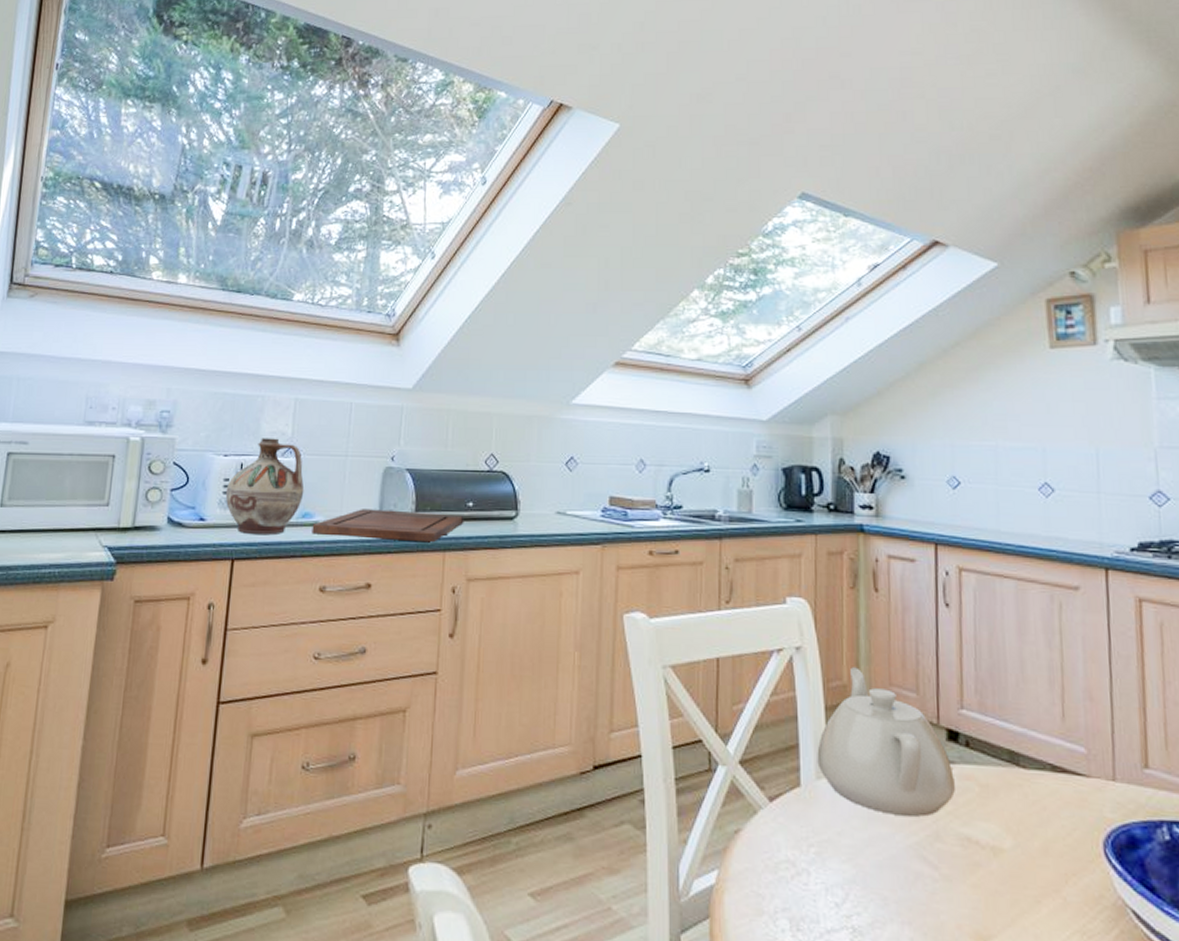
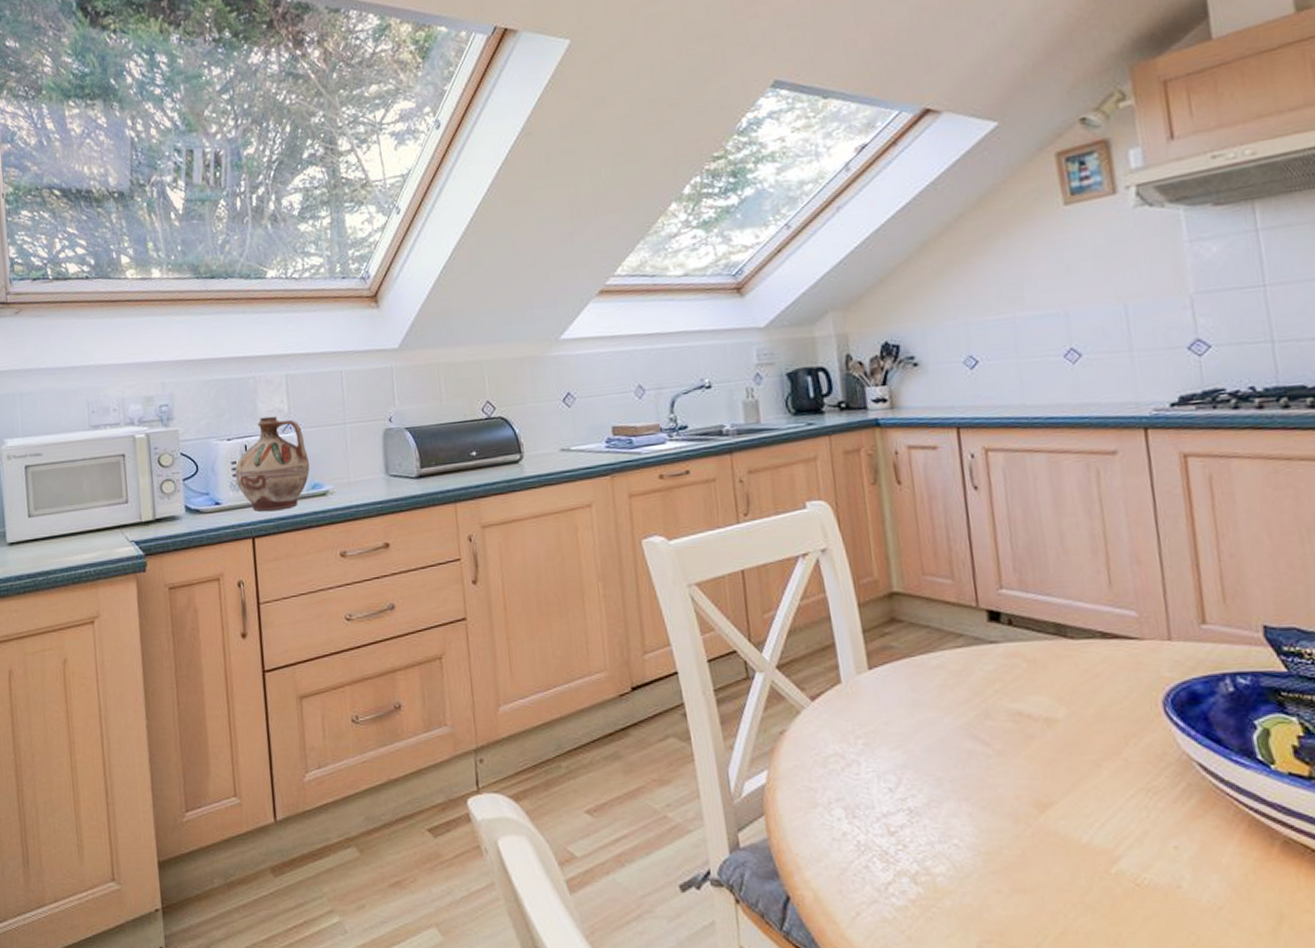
cutting board: present [312,509,464,543] -> none [323,465,470,503]
teapot: present [817,667,955,817] -> none [854,561,1002,700]

